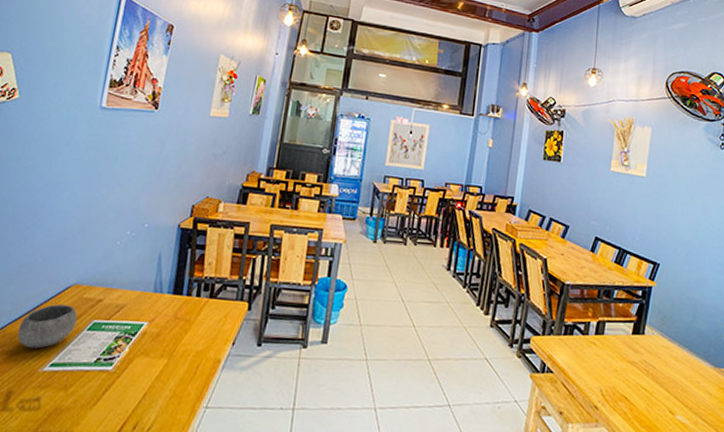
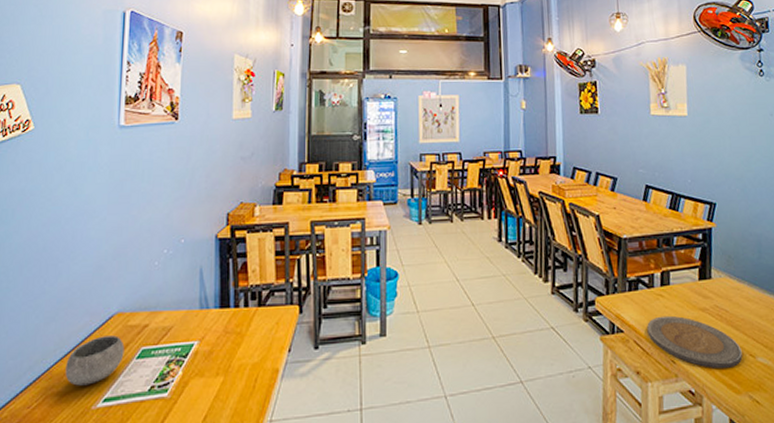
plate: none [576,363,663,421] -> present [647,315,743,369]

